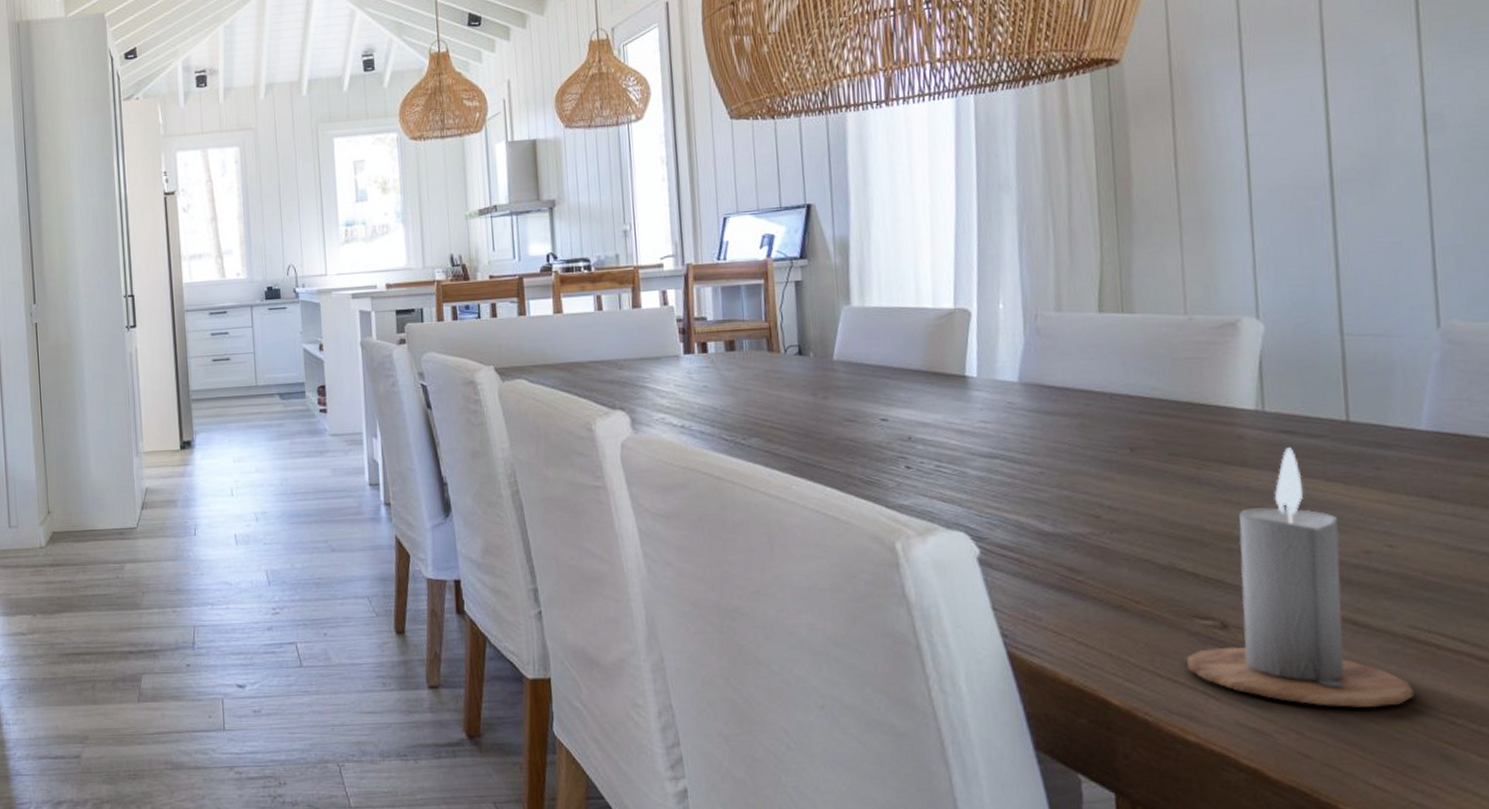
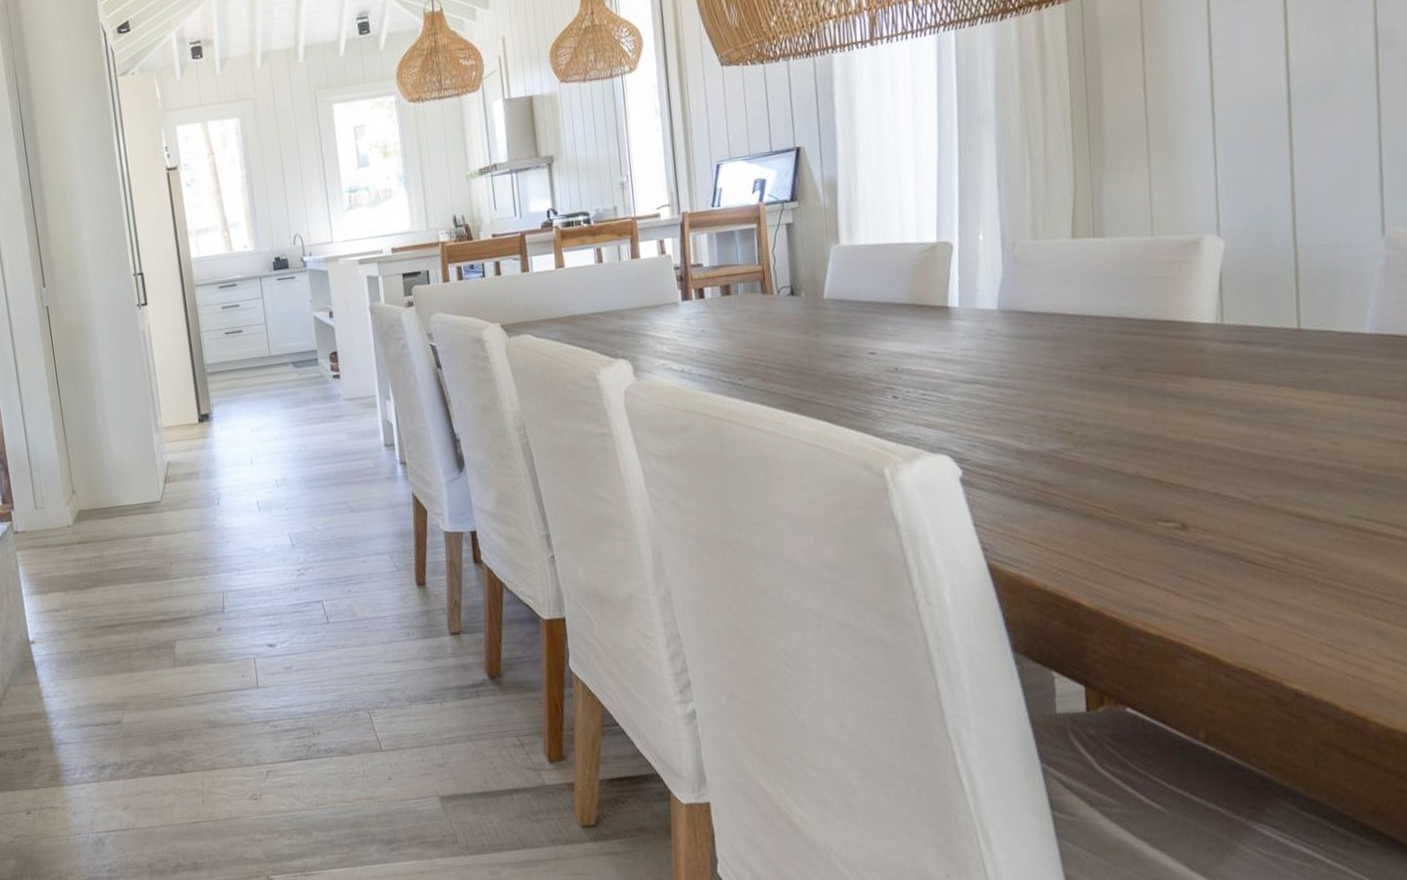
candle: present [1185,447,1415,707] -> none [1149,357,1353,594]

